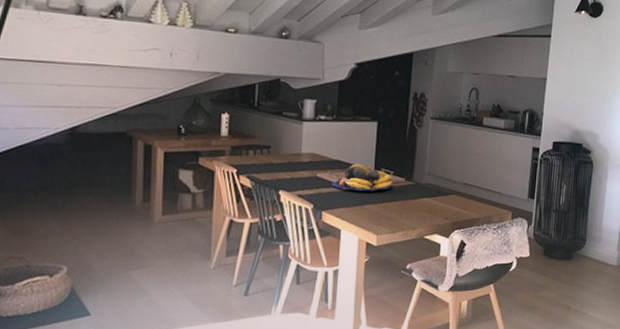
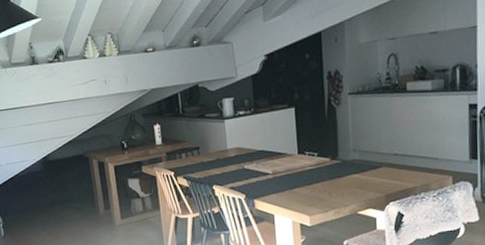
fruit bowl: present [331,164,393,191] -> none [259,151,319,177]

